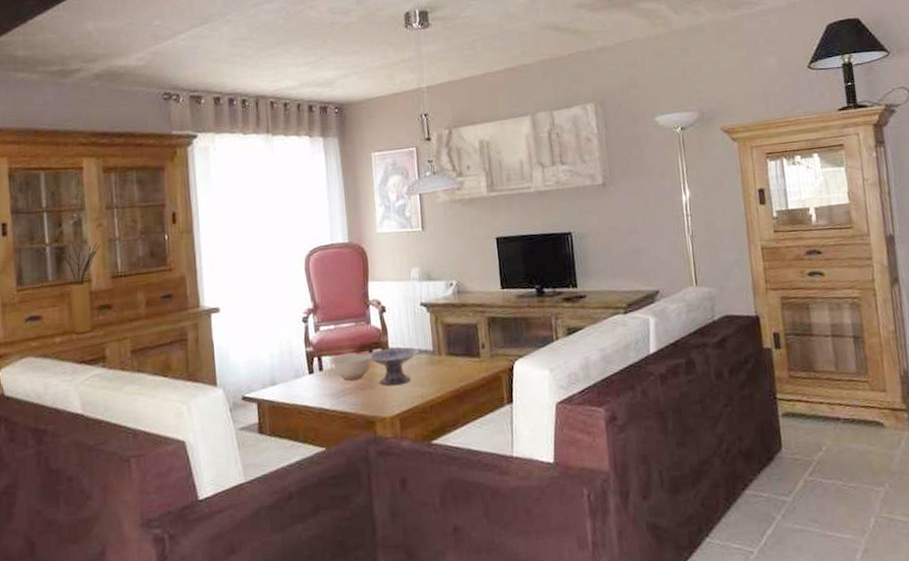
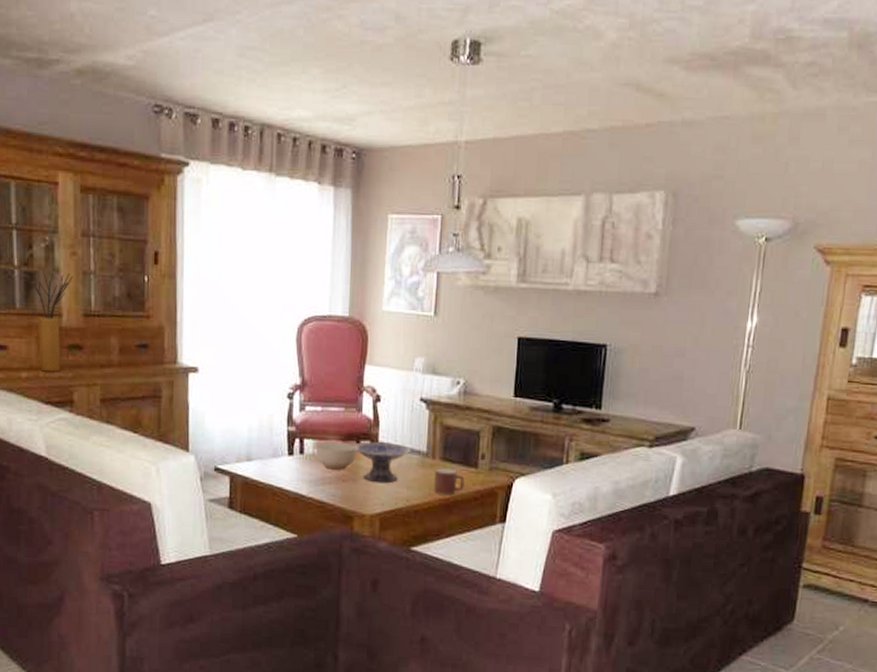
mug: none [443,361,471,388] -> present [434,468,465,496]

